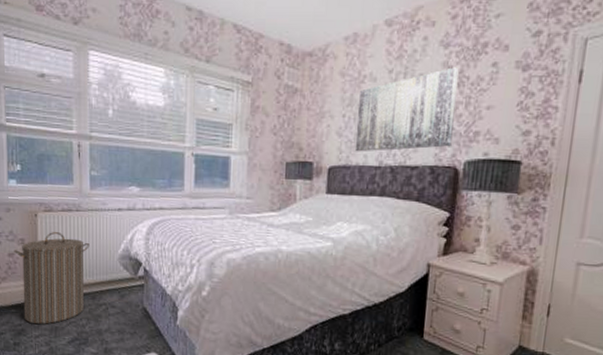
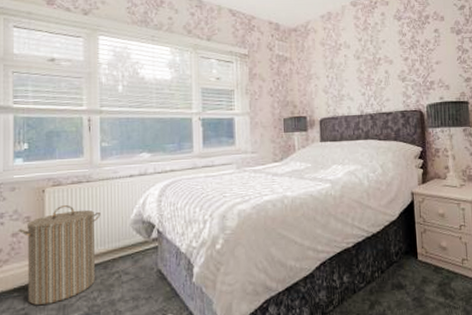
wall art: present [356,67,459,152] -> none [338,34,415,105]

